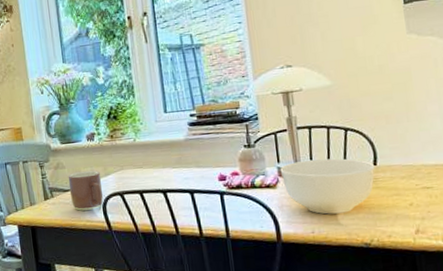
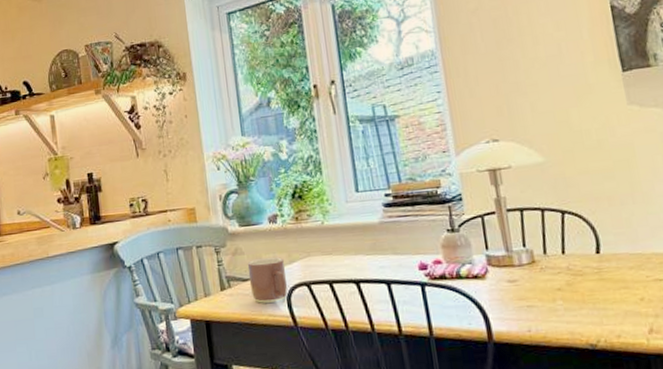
bowl: present [280,158,375,215] -> none [489,245,599,310]

